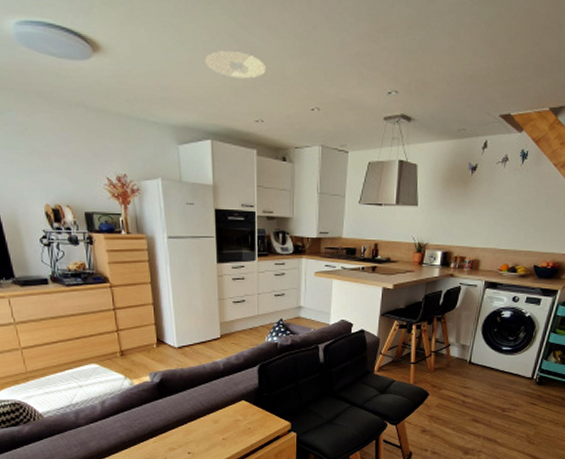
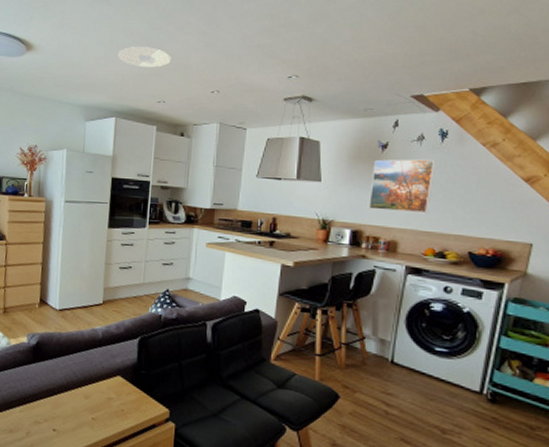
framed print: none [457,180,516,233] -> present [368,159,436,214]

